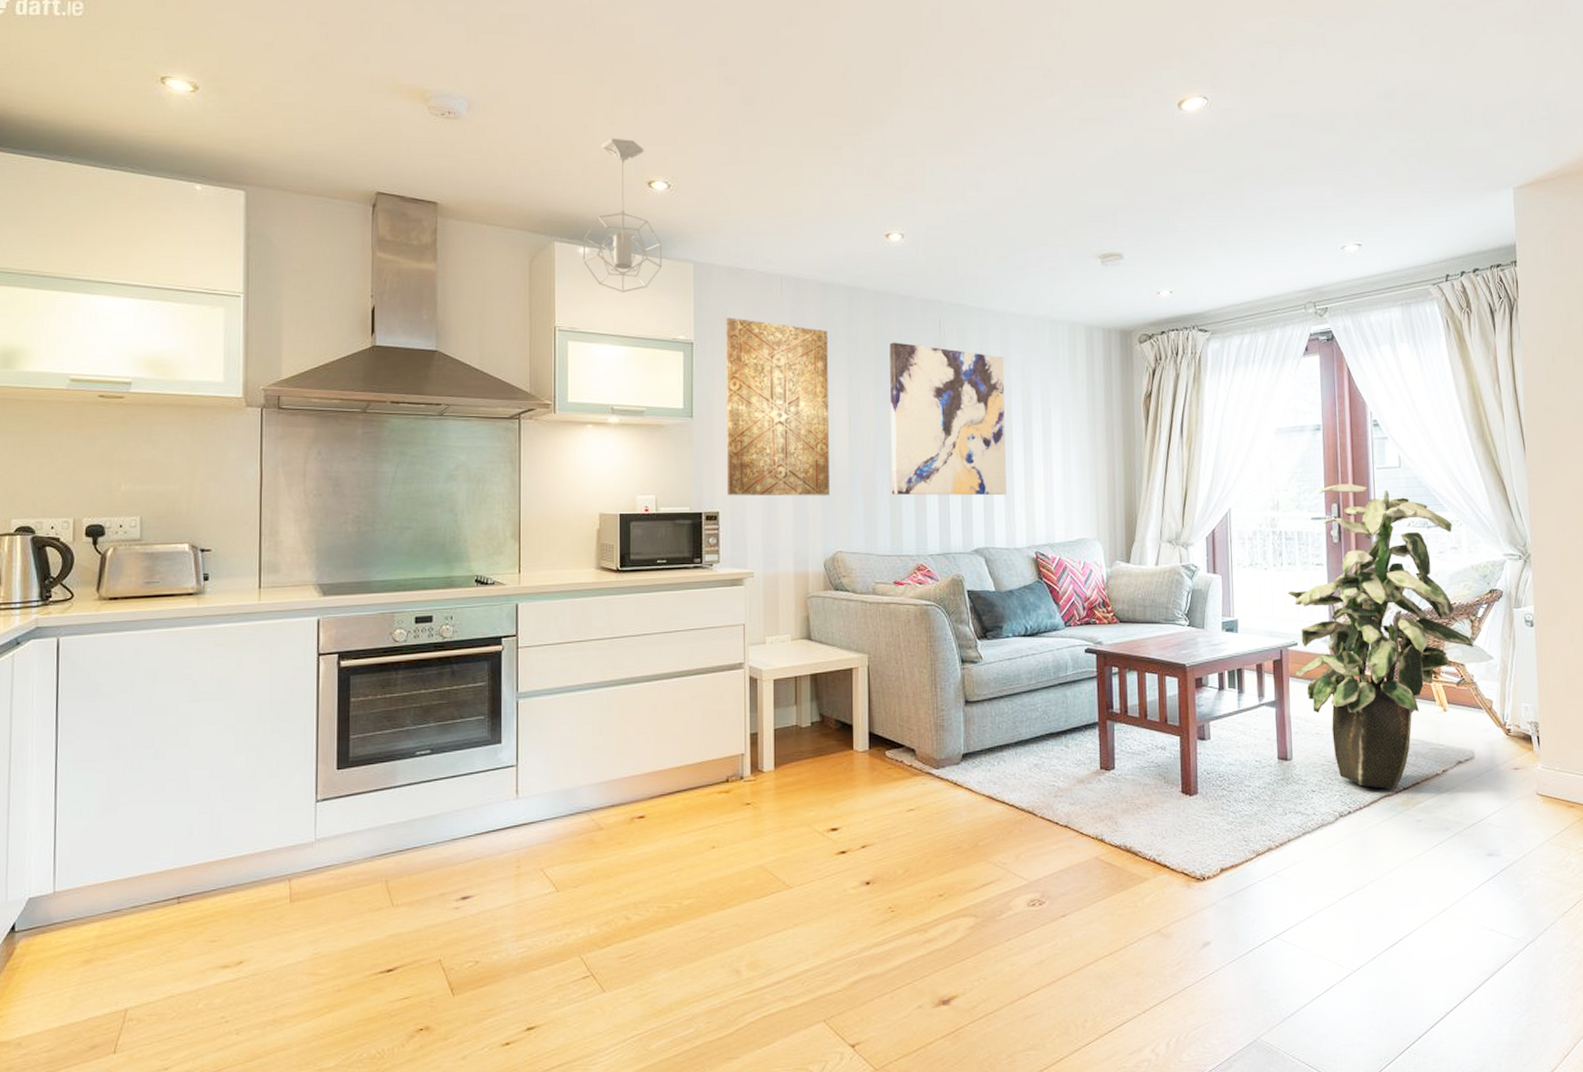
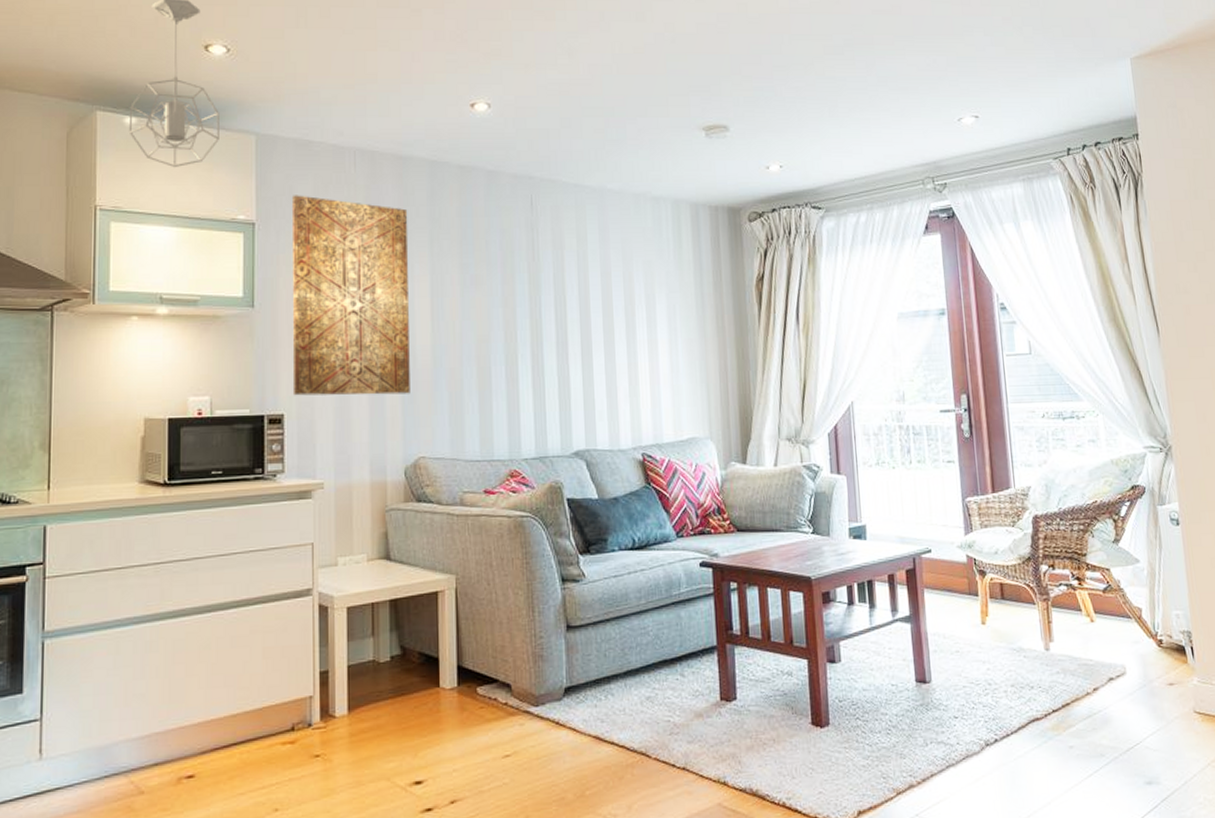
wall art: present [890,342,1007,496] -> none [476,221,609,392]
indoor plant: present [1288,484,1474,790] -> none [918,372,1119,713]

